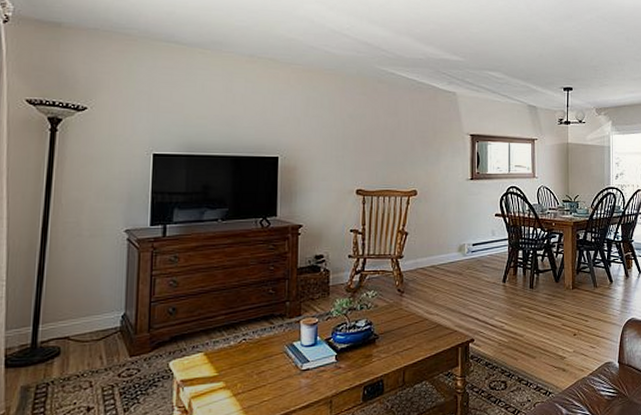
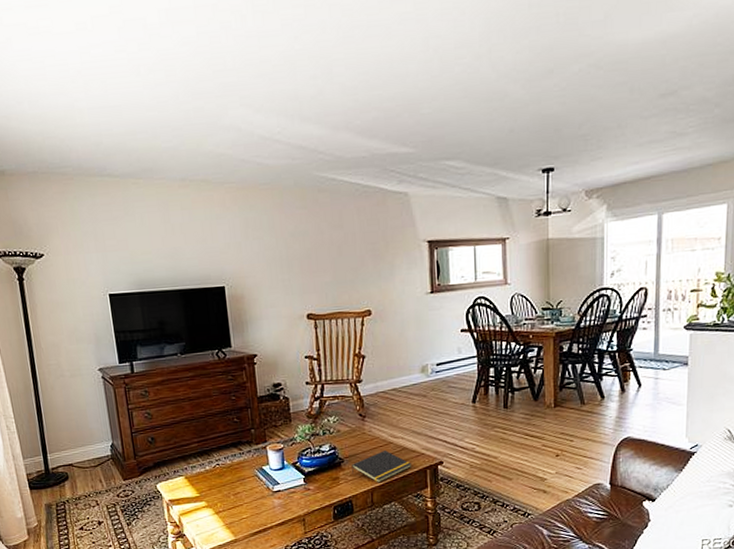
notepad: none [385,327,445,361] -> present [351,451,412,483]

